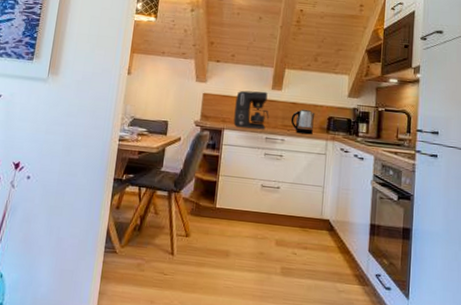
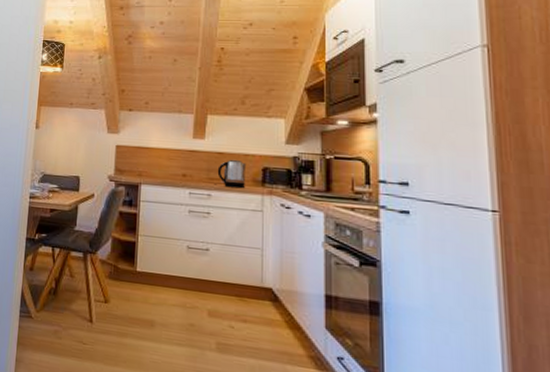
coffee maker: present [233,90,269,130] -> none [151,140,192,184]

